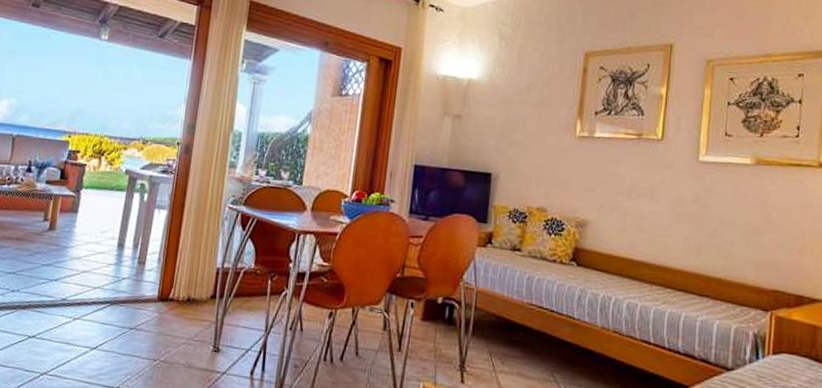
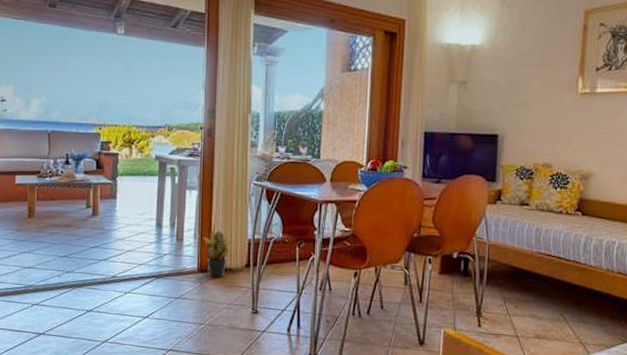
potted plant: none [167,253,199,309] -> present [203,229,232,279]

